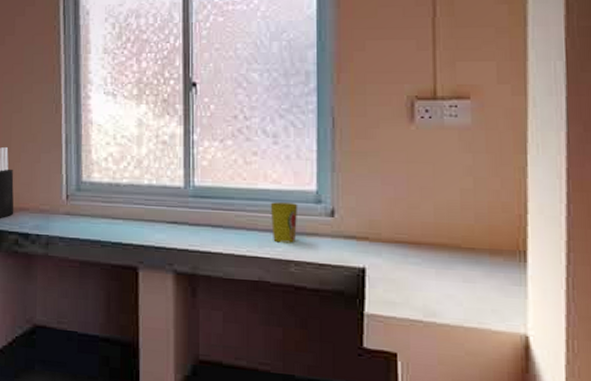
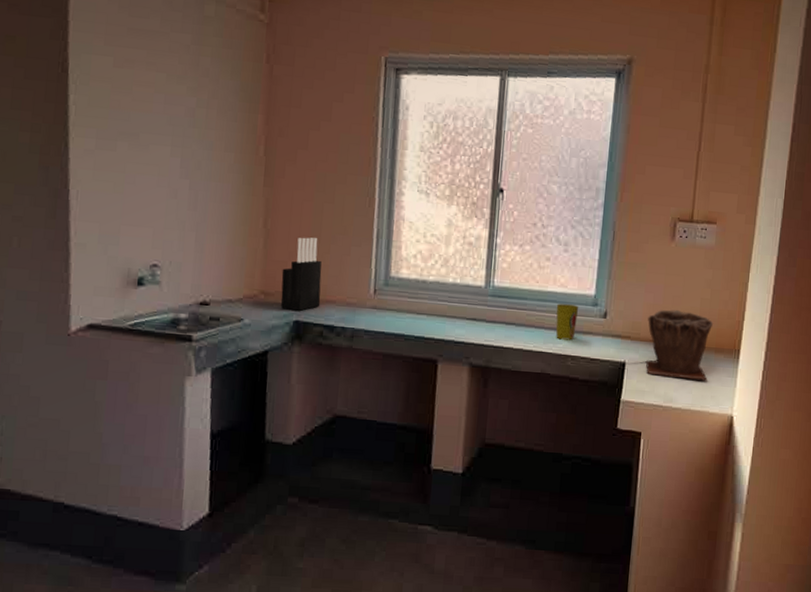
plant pot: none [389,204,483,290] -> present [645,310,714,381]

